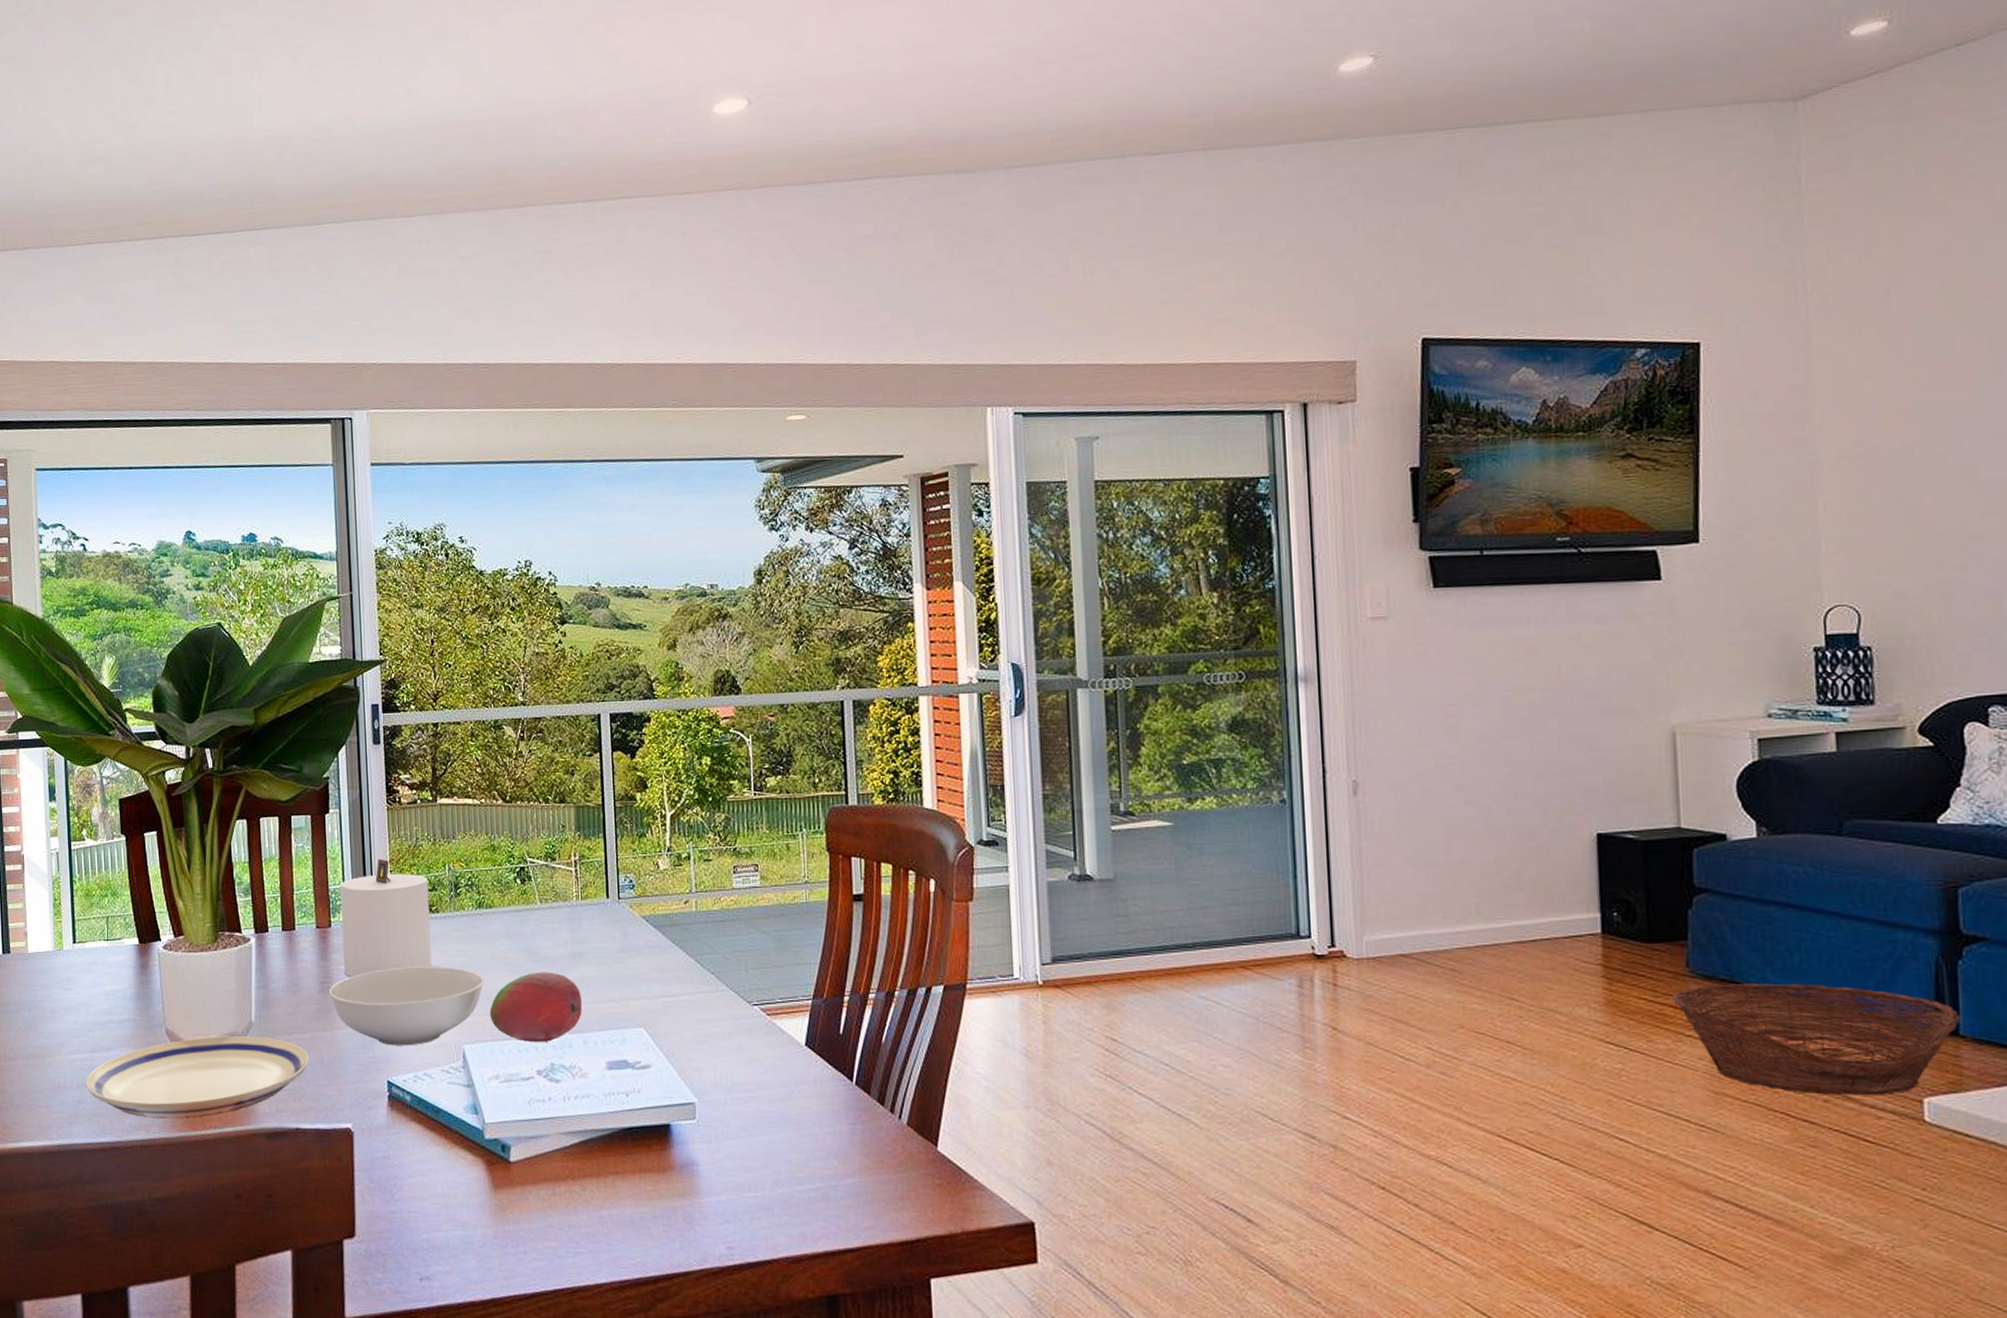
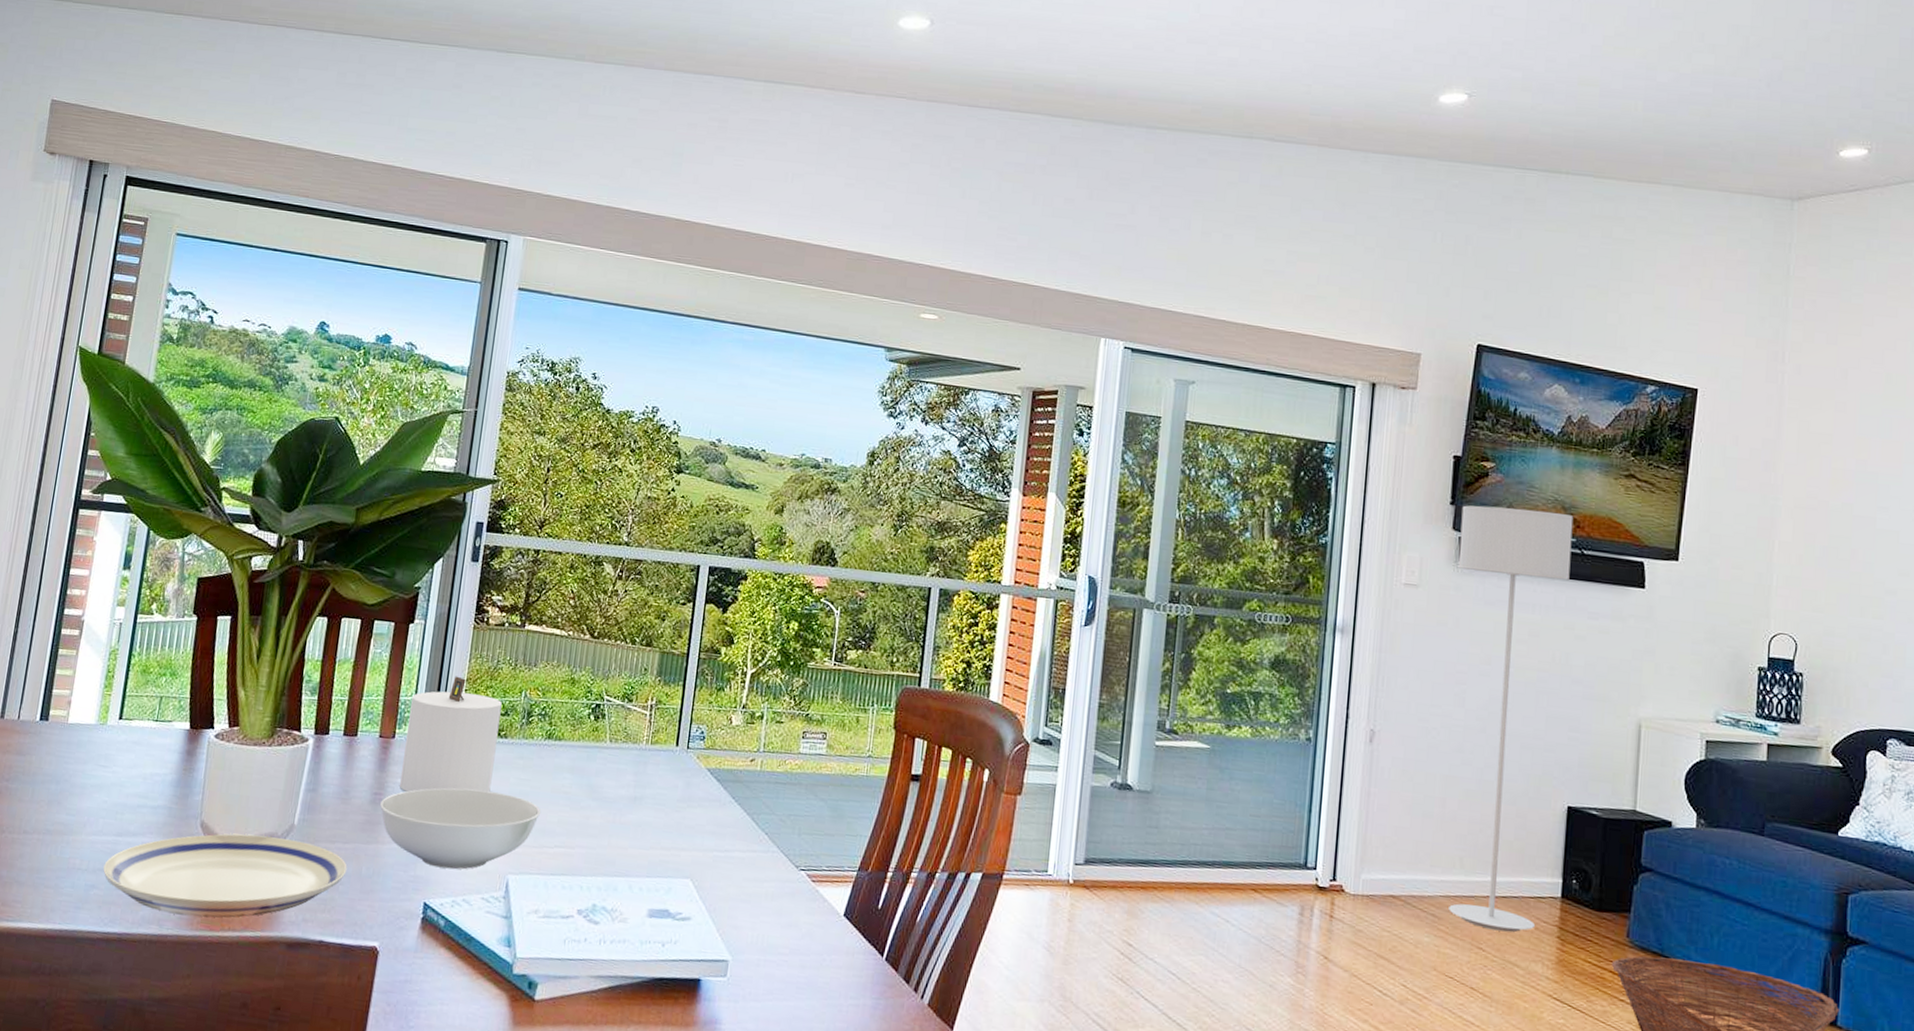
fruit: present [490,972,582,1042] -> none [540,810,635,883]
floor lamp: none [1428,511,1574,978] -> present [1449,505,1574,932]

